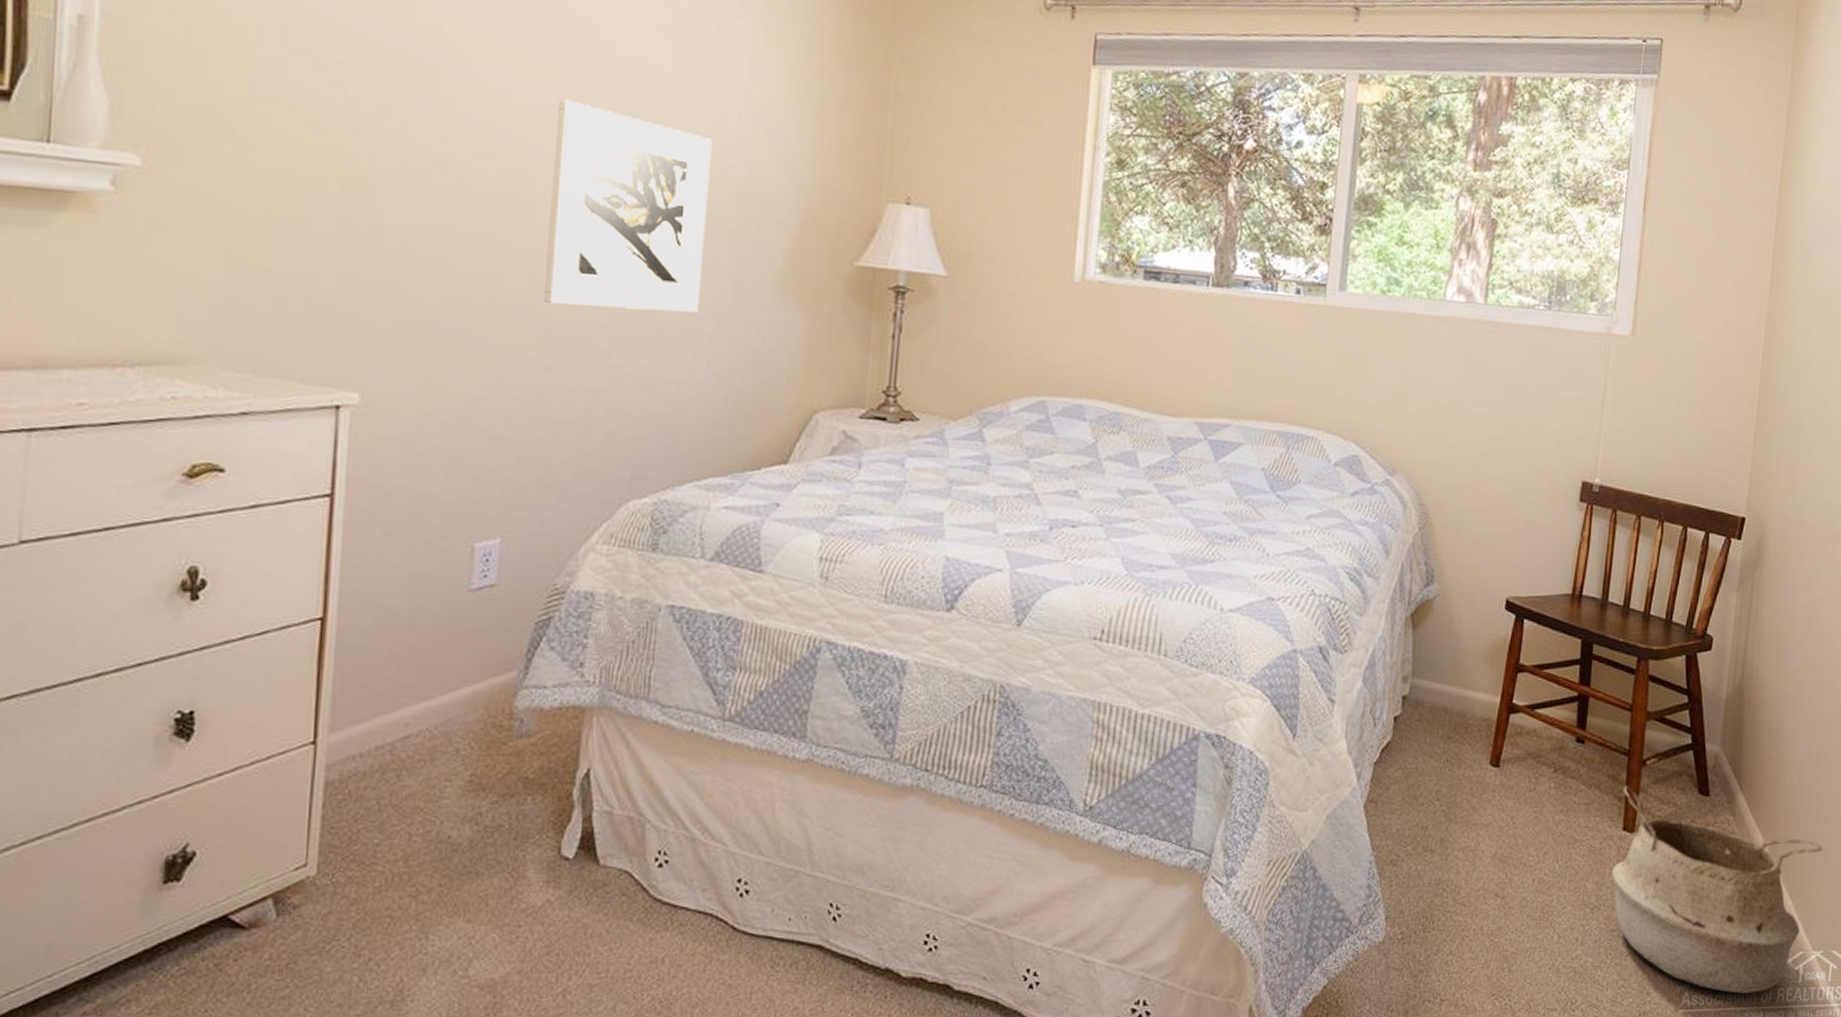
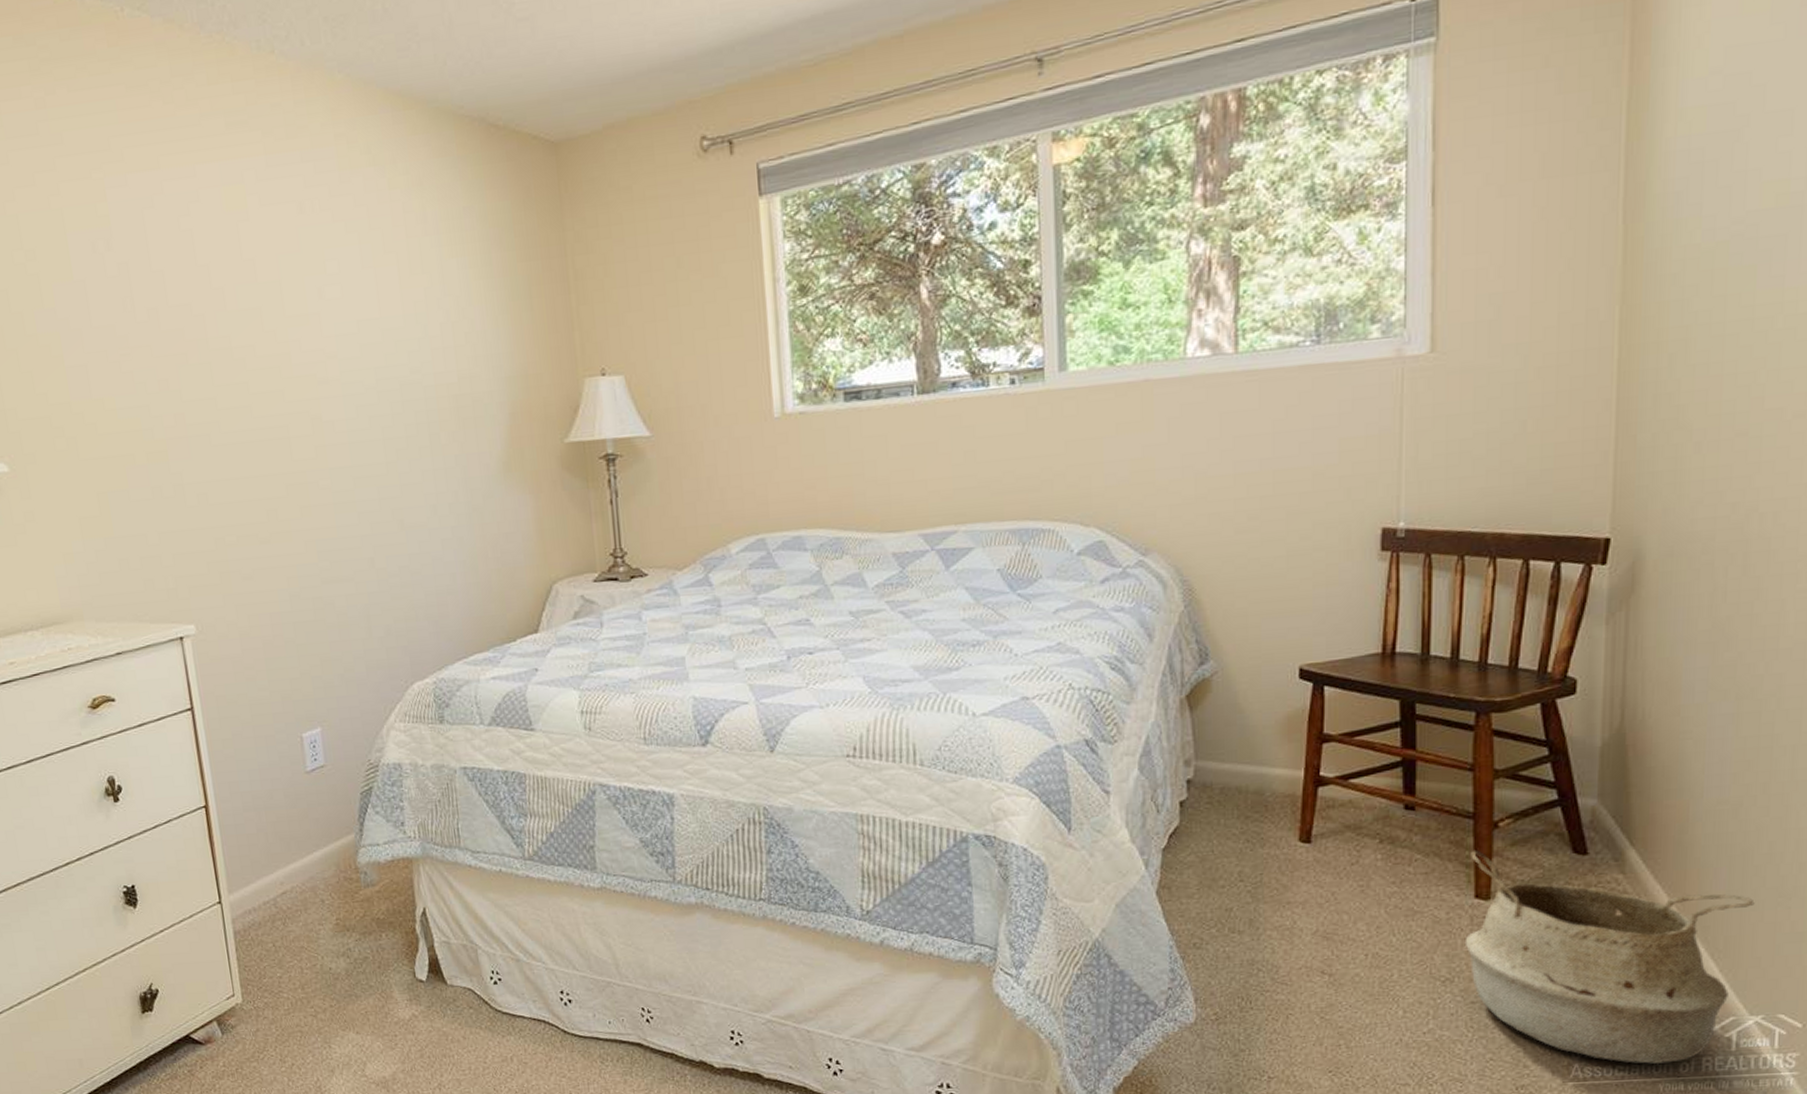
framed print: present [544,99,712,313] -> none [293,345,439,526]

